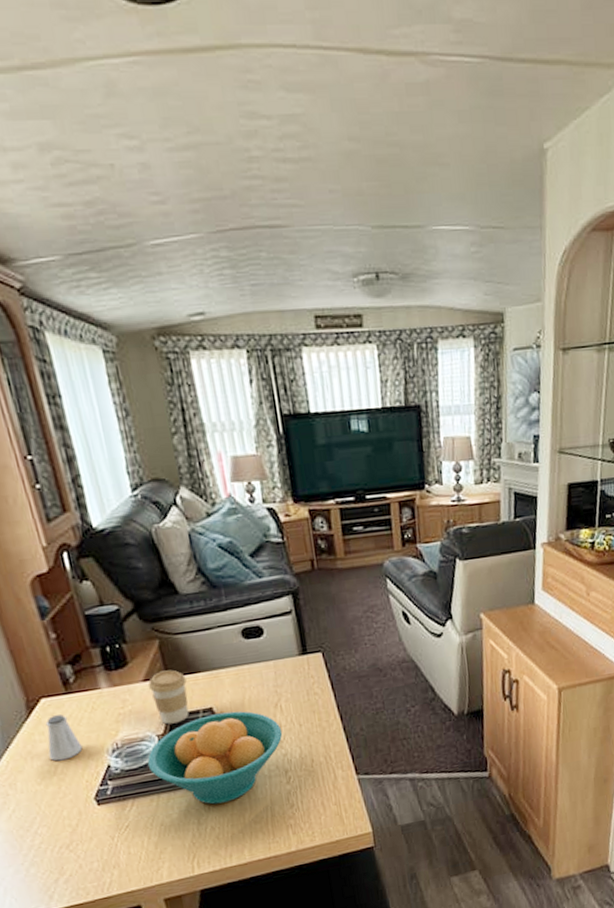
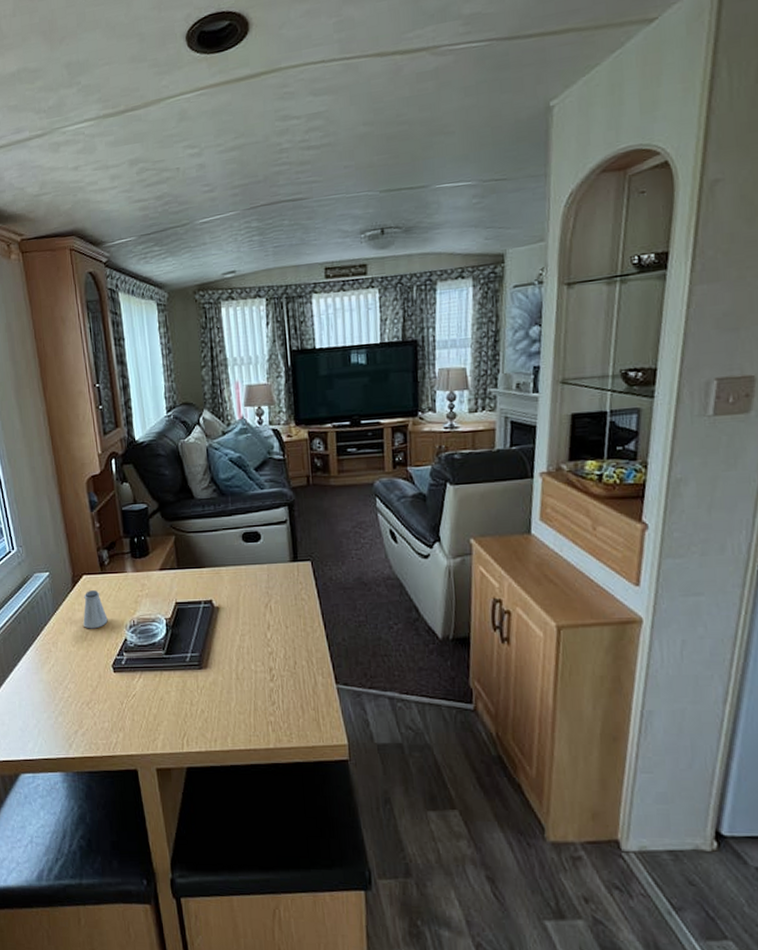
fruit bowl: present [147,711,283,804] -> none [155,606,270,689]
coffee cup: present [148,670,190,725] -> none [163,563,193,610]

